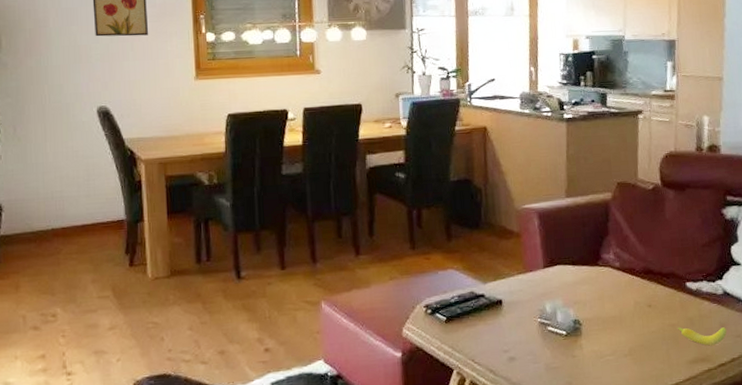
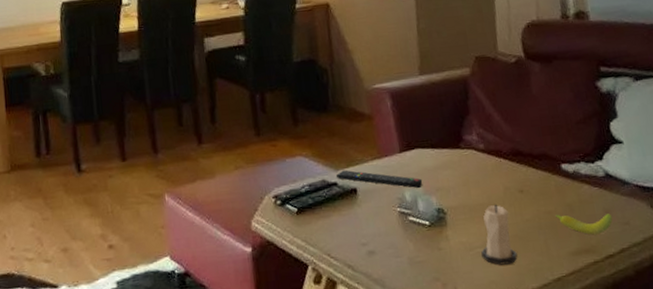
remote control: none [483,283,563,302] -> present [335,170,423,189]
candle: none [610,318,642,372] -> present [481,205,518,265]

